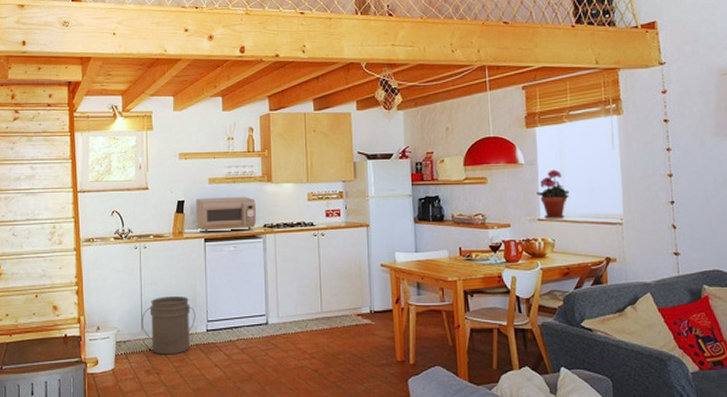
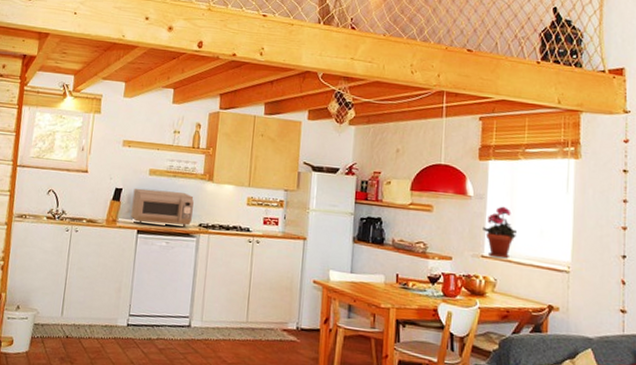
bucket: present [141,297,195,355] -> none [62,283,118,346]

